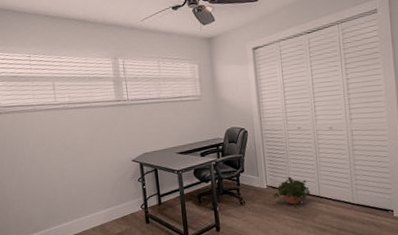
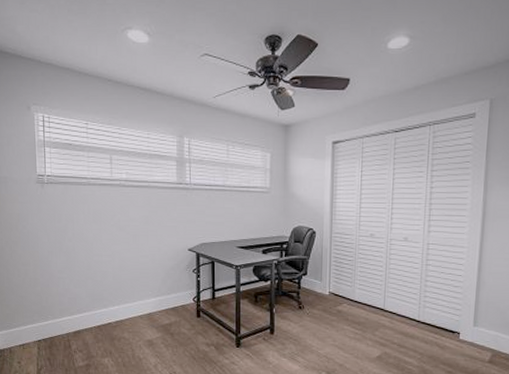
potted plant: present [273,176,311,207] -> none [334,285,375,318]

